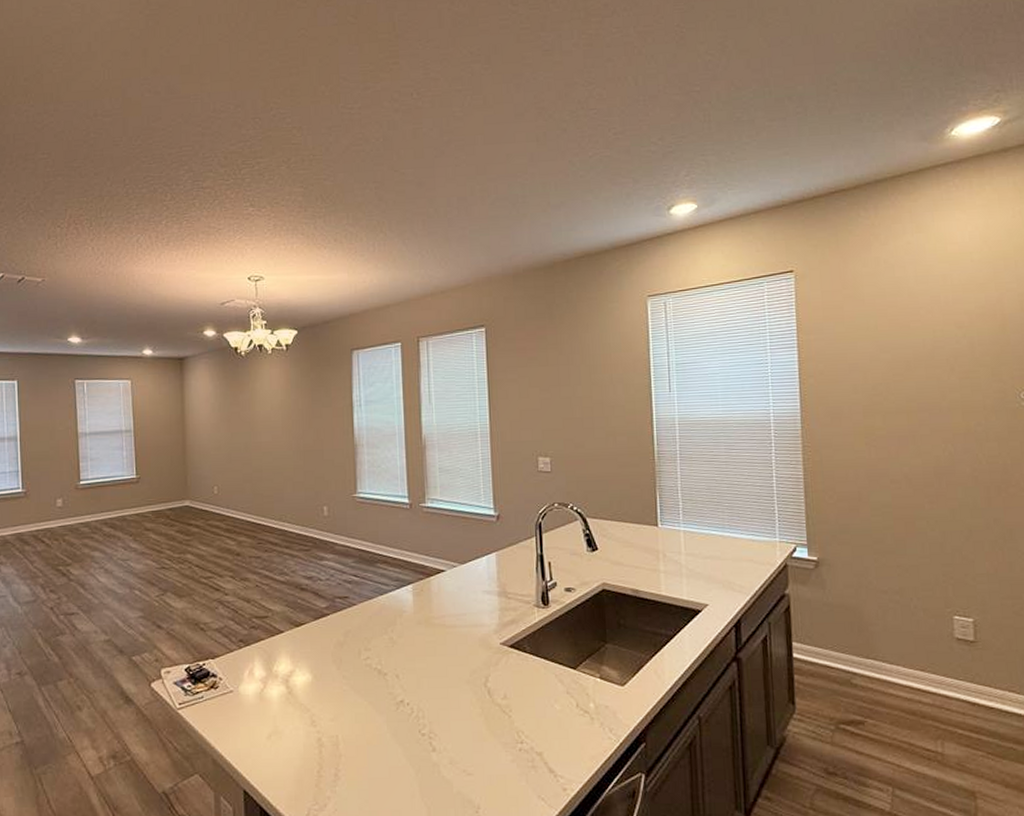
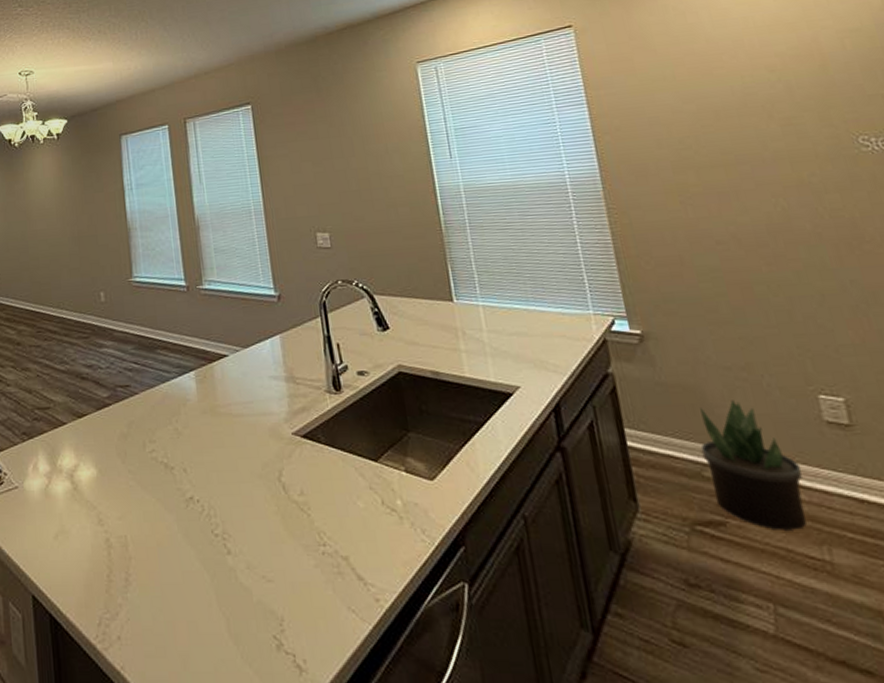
planter: none [853,619,931,728] -> present [700,400,806,530]

